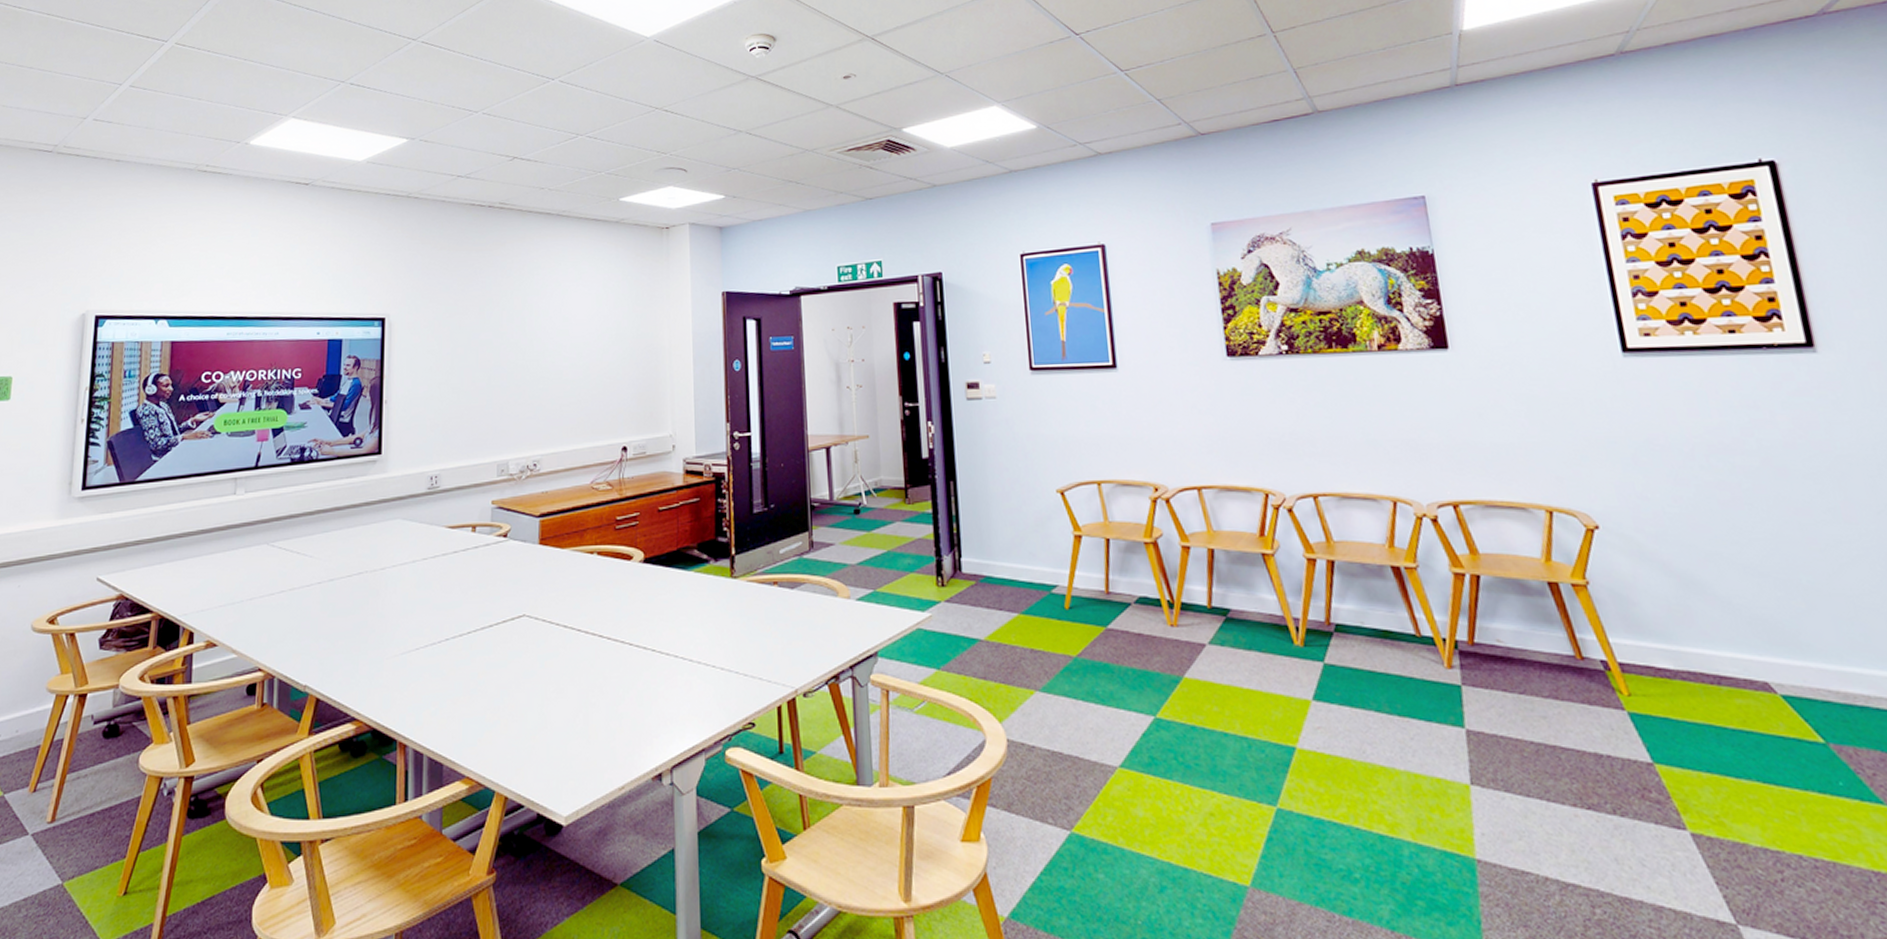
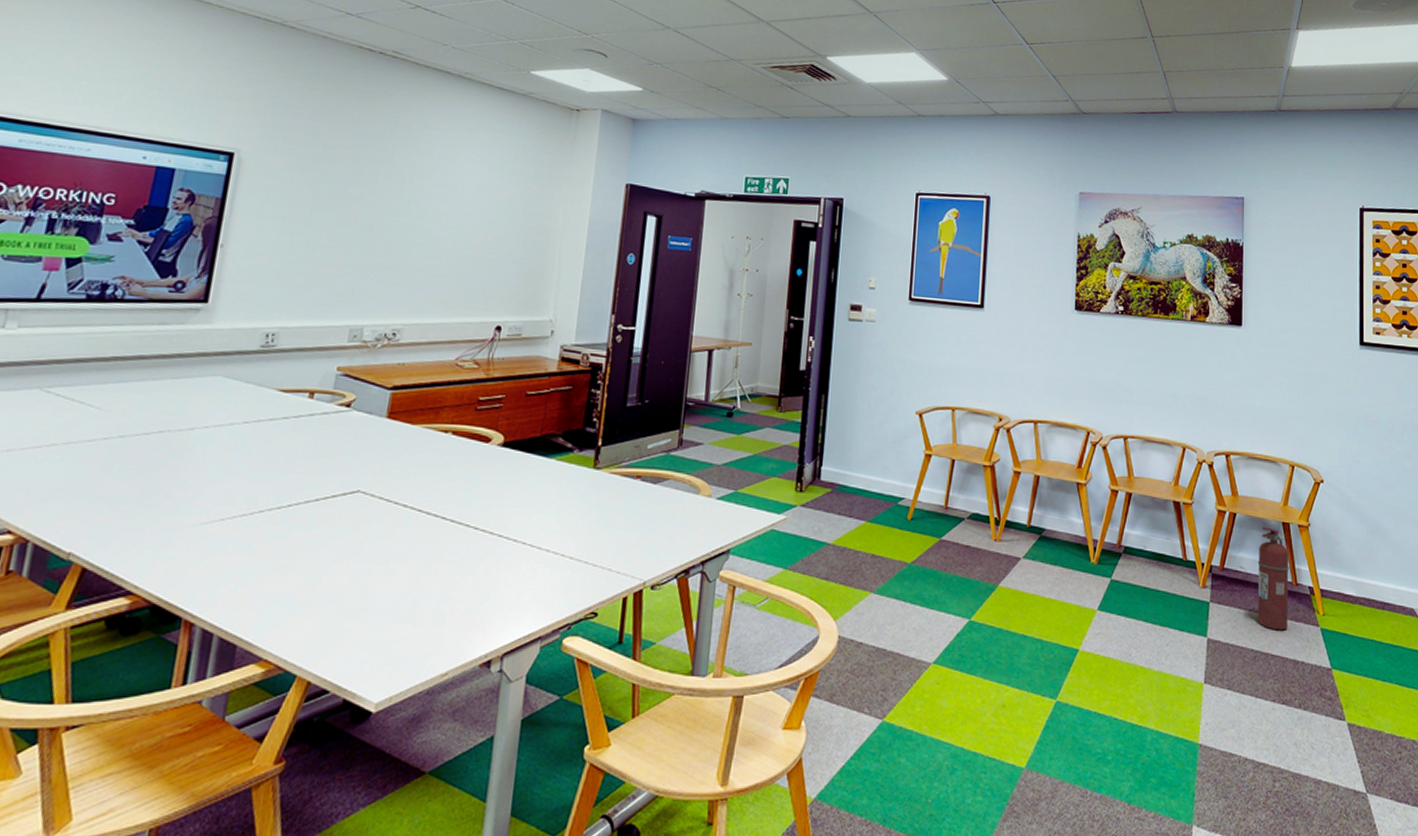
fire extinguisher: none [1519,589,1579,717] -> present [1257,527,1289,631]

